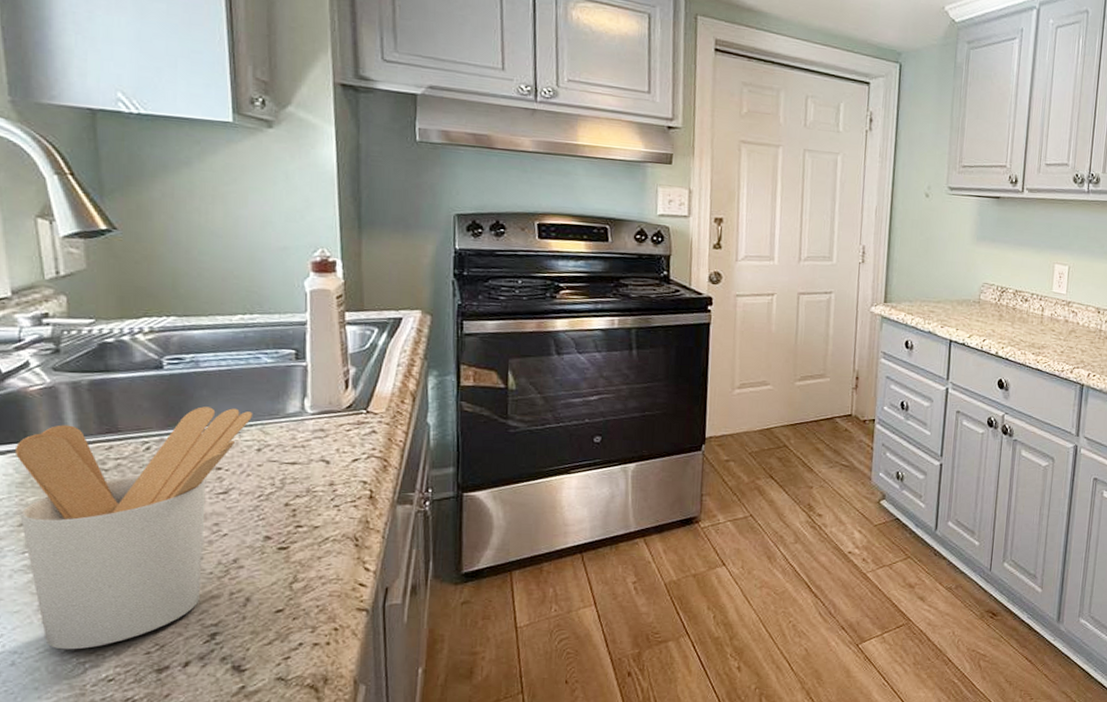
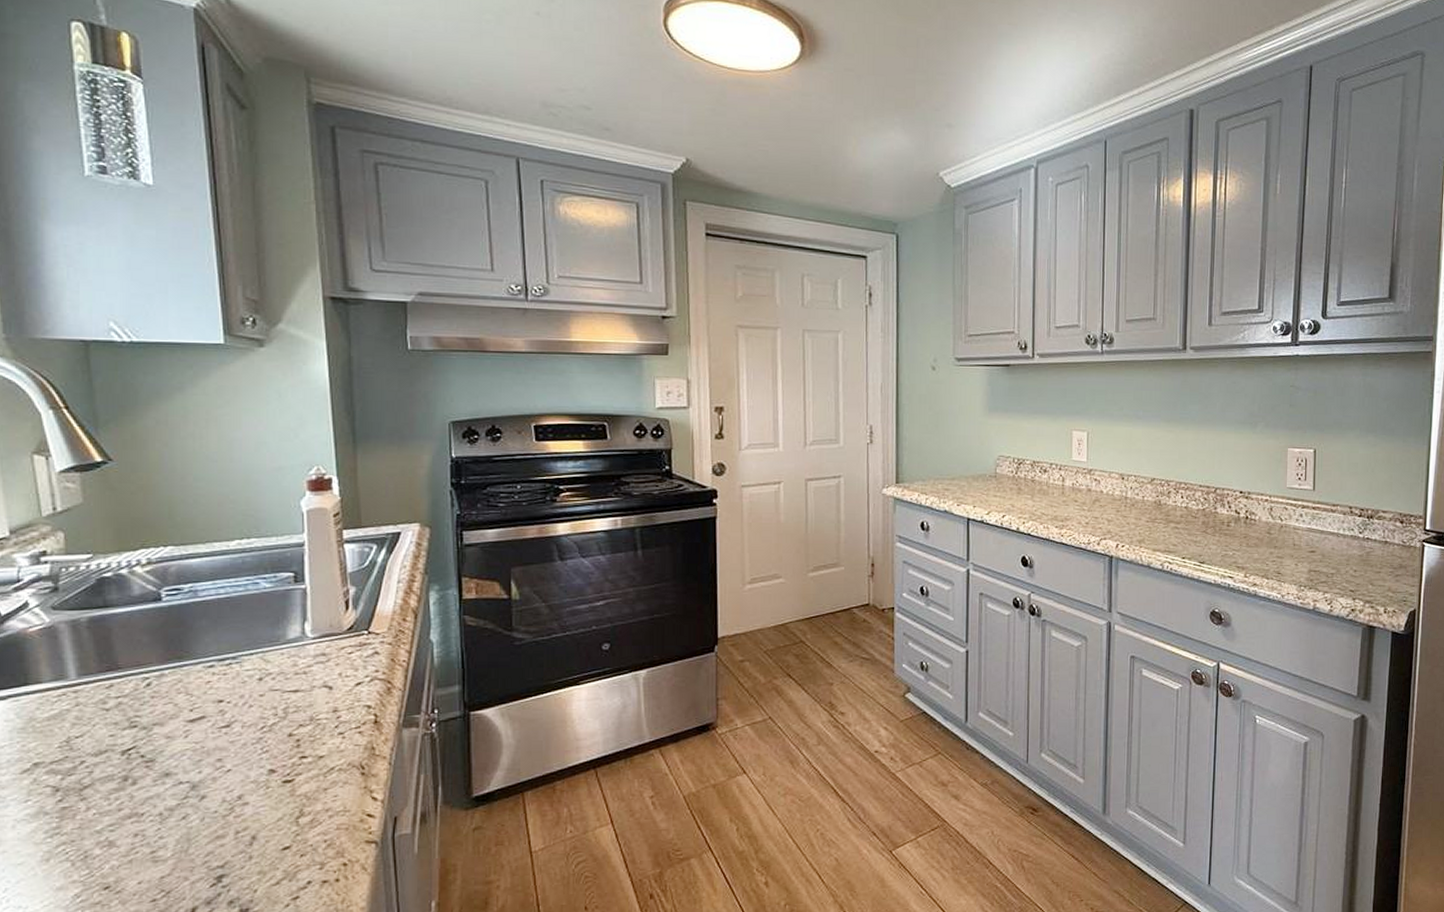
utensil holder: present [14,406,252,650] -> none [15,637,252,902]

